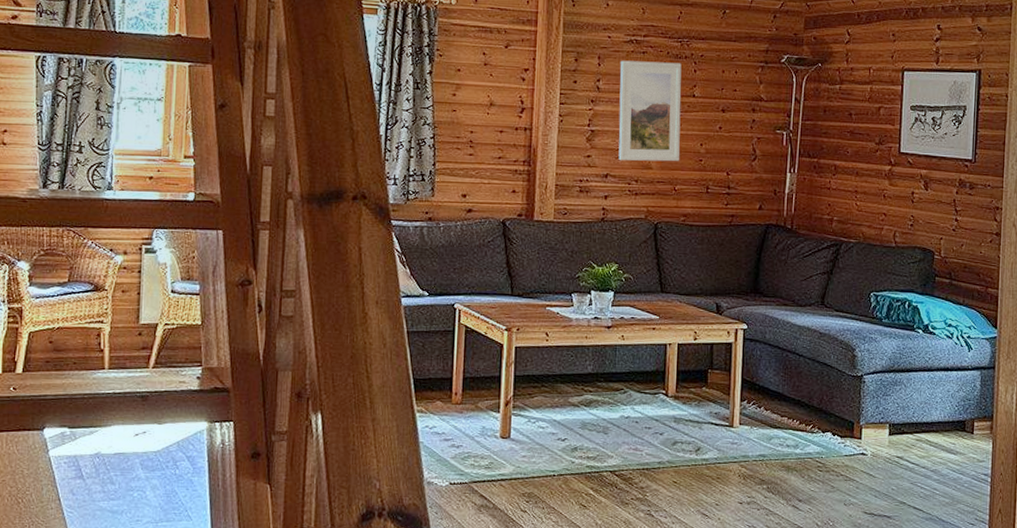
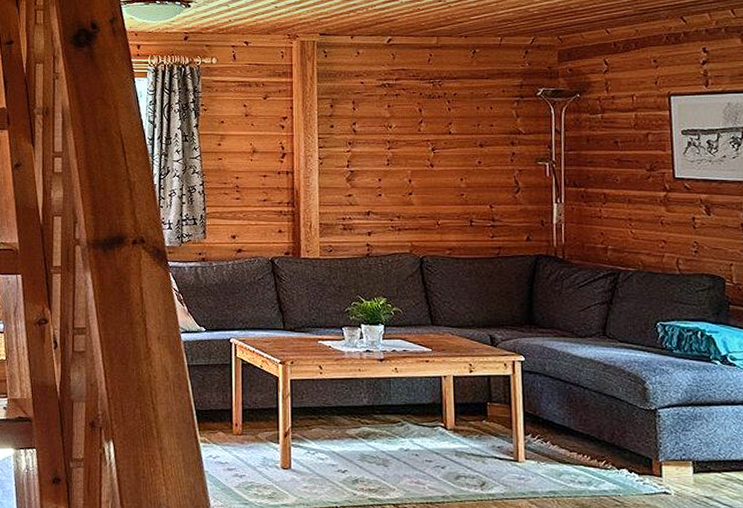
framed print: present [618,60,682,162] -> none [374,102,440,199]

